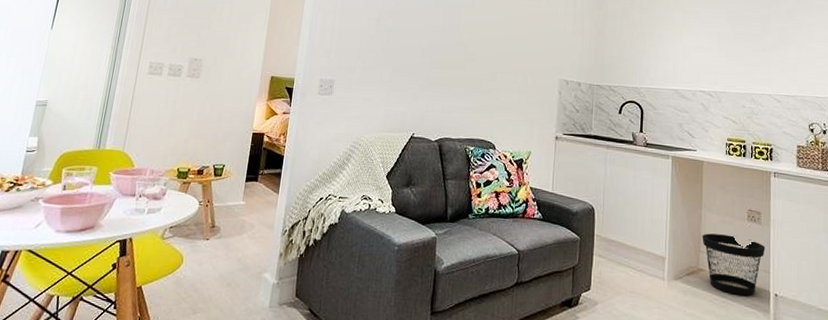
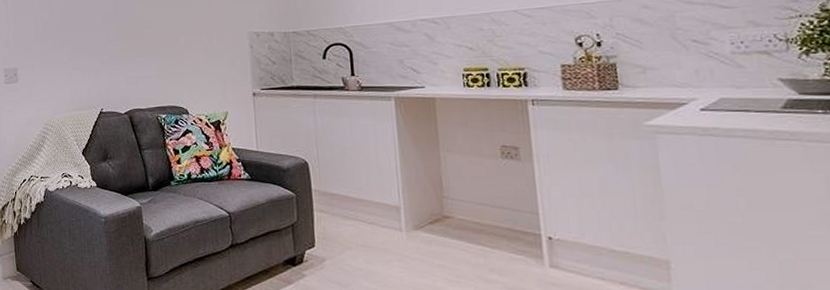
wastebasket: present [702,233,766,296] -> none [443,176,530,241]

